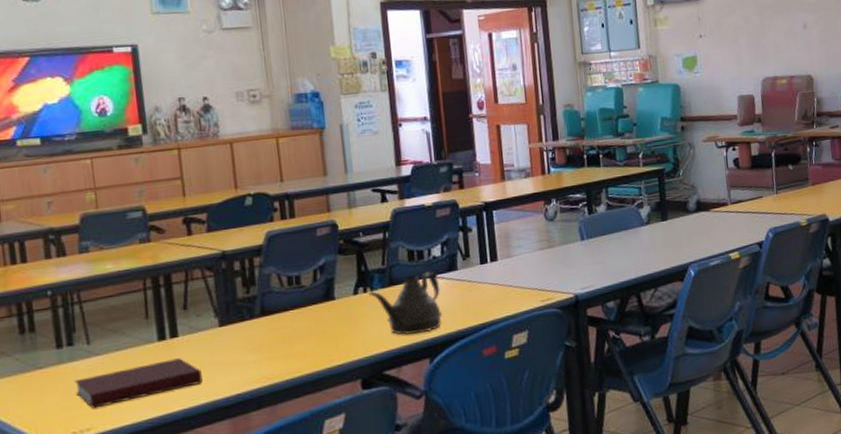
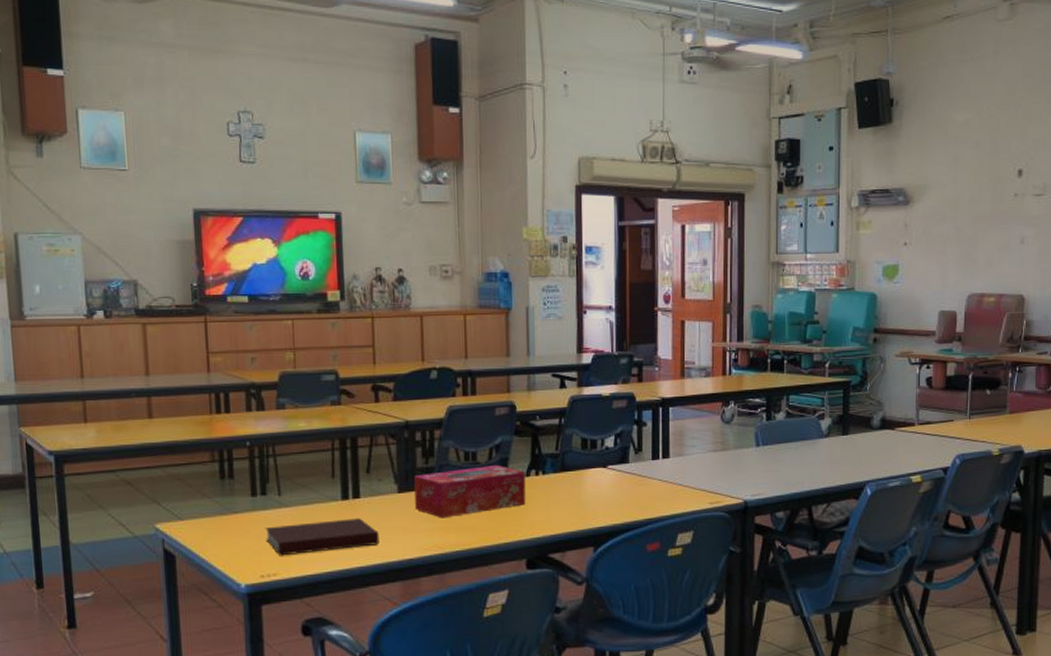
tissue box: none [235,286,356,348] -> present [414,464,526,518]
teapot: present [368,272,443,336] -> none [540,462,610,522]

